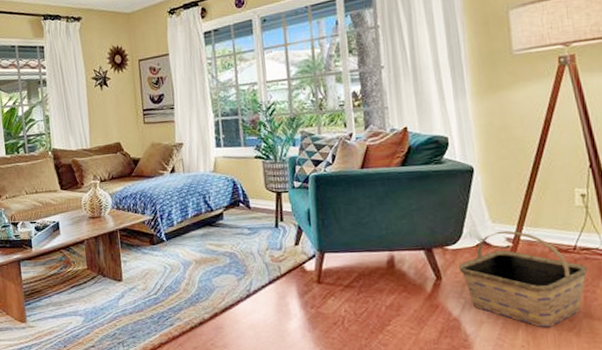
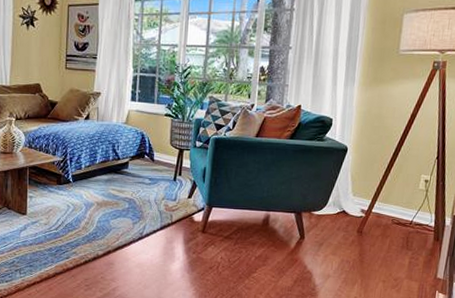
basket: present [459,230,588,328] -> none [320,203,417,284]

